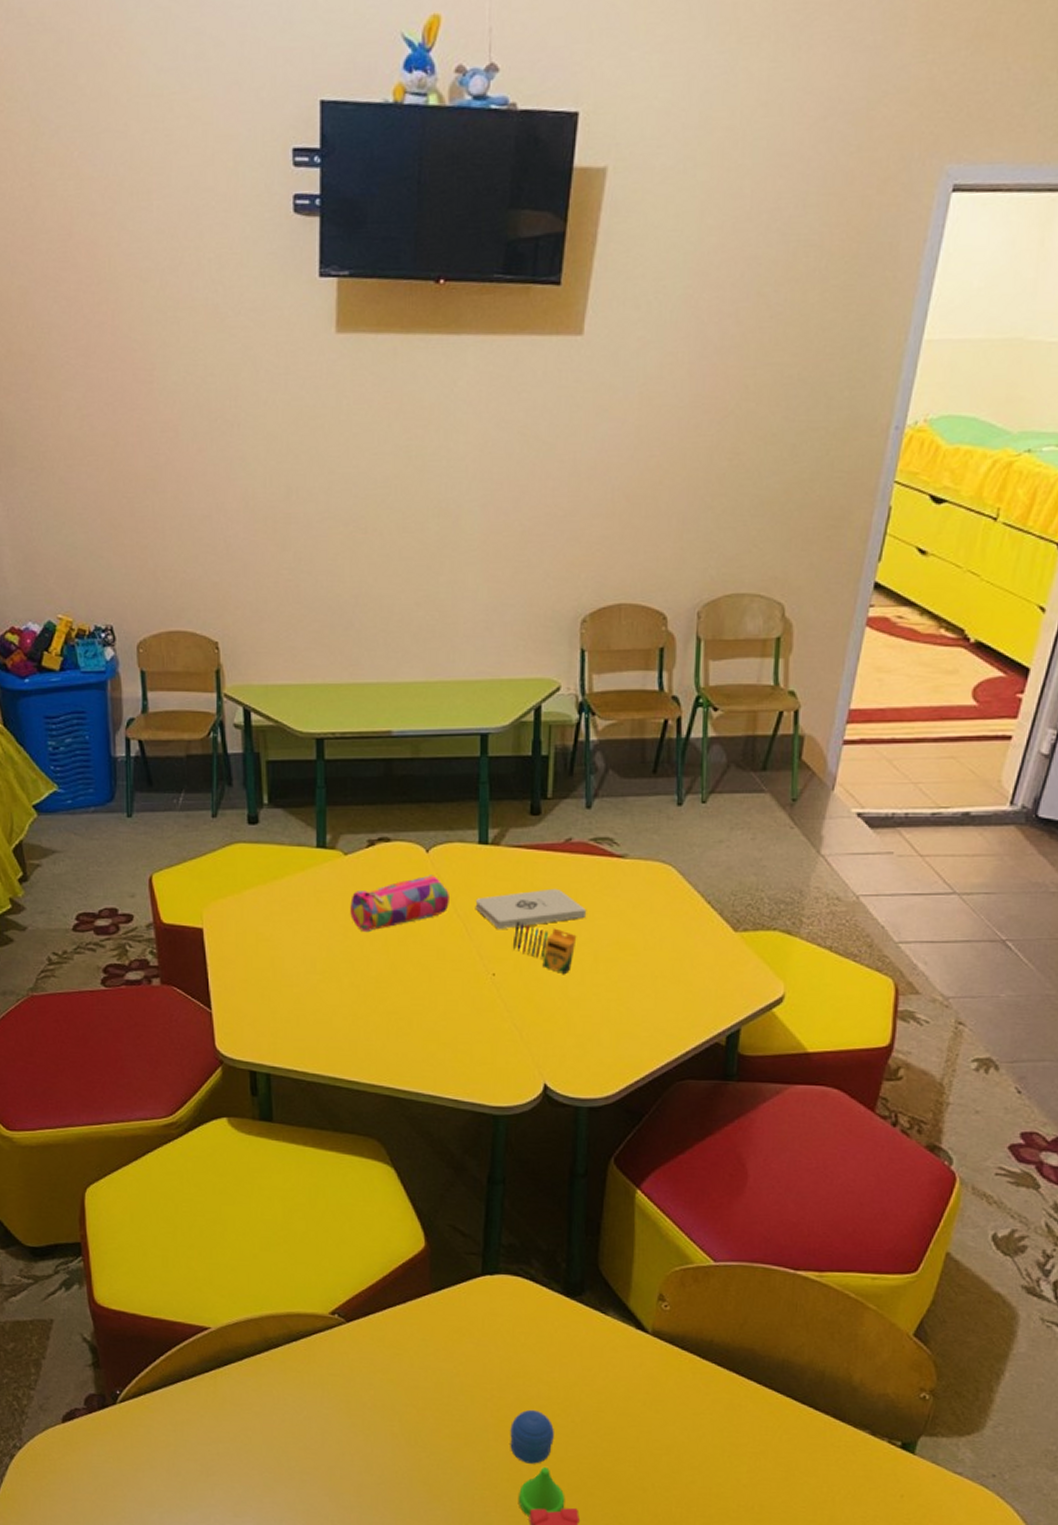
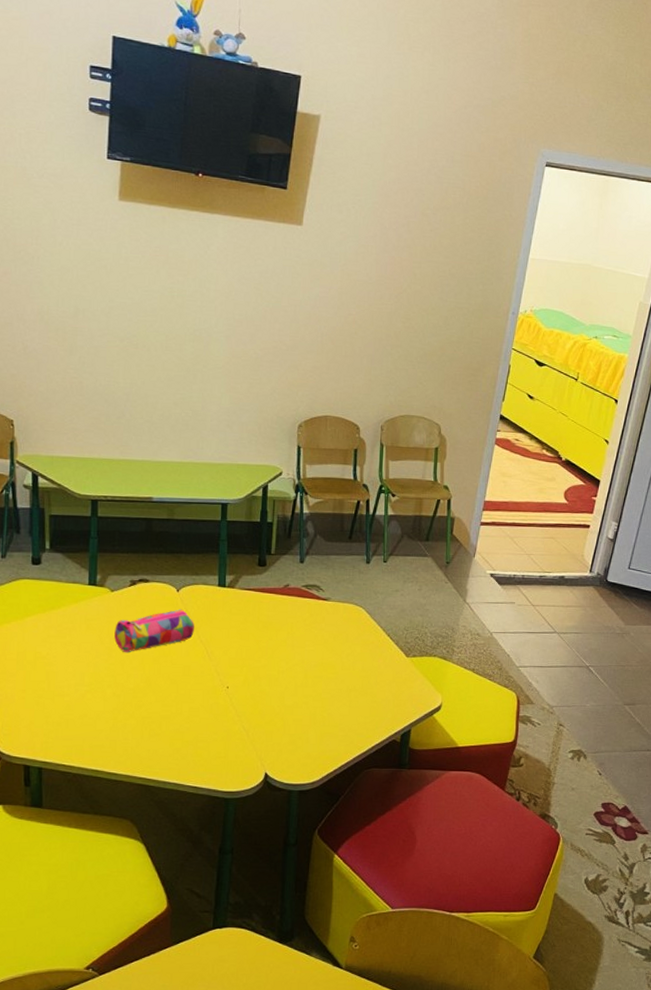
notepad: present [475,888,587,930] -> none [214,622,300,653]
crayon: present [512,921,577,974] -> none [242,646,292,687]

